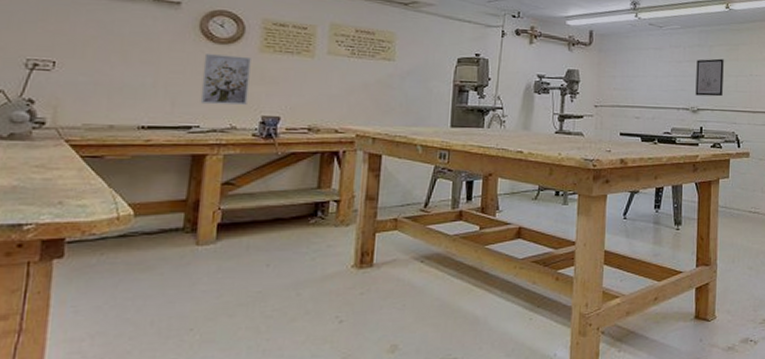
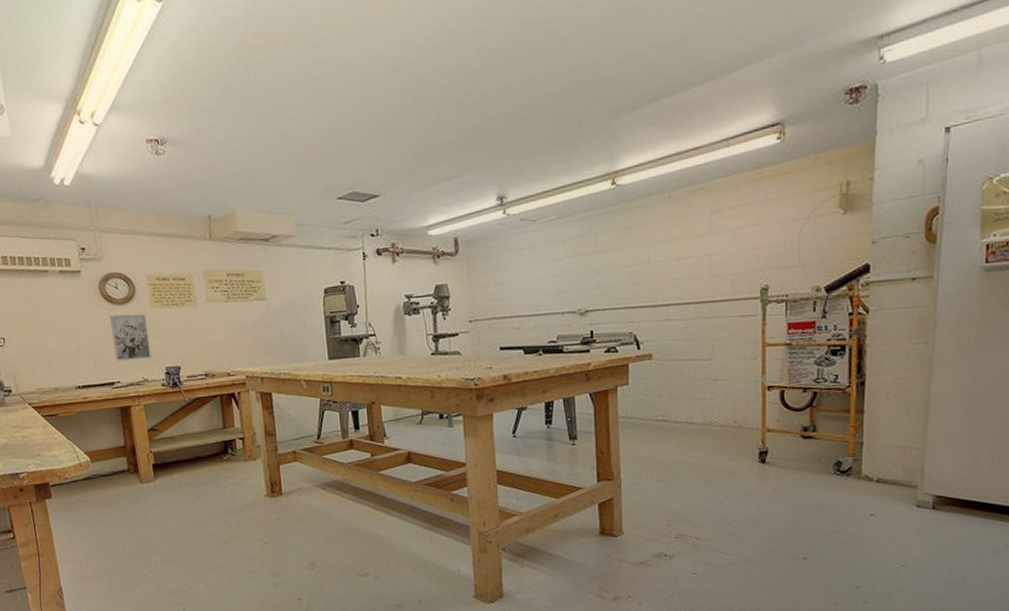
wall art: present [695,58,724,97] -> none [580,247,615,296]

